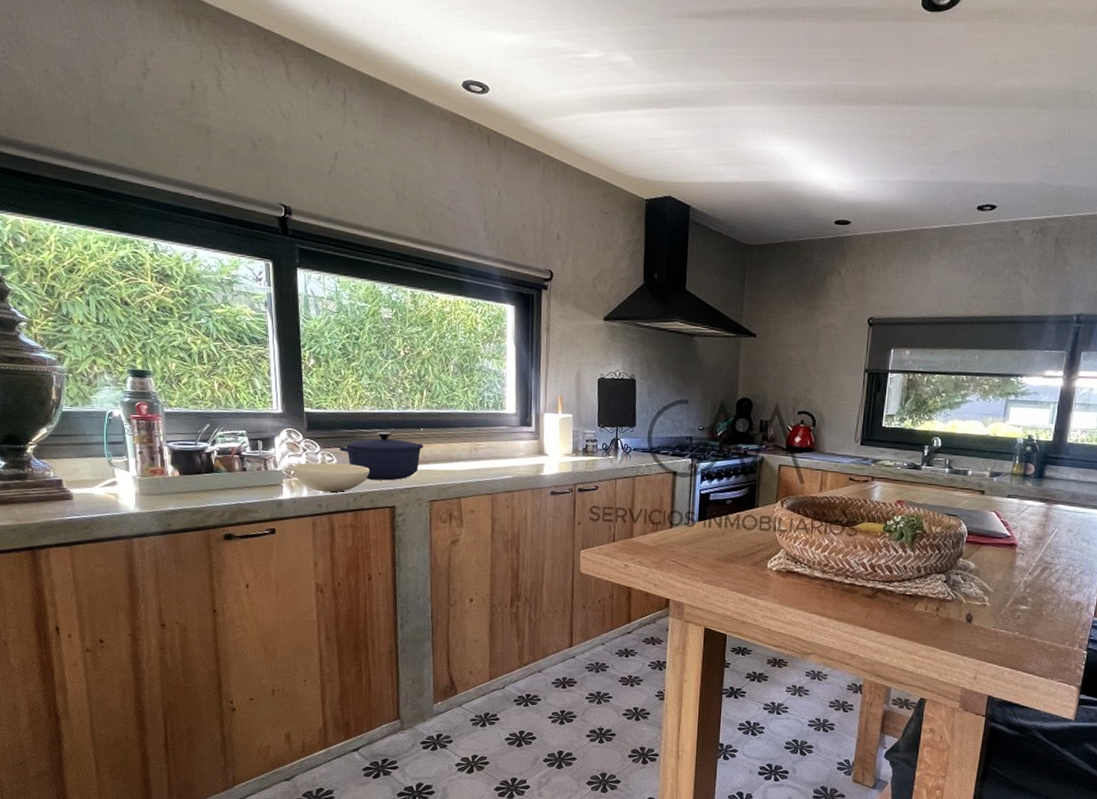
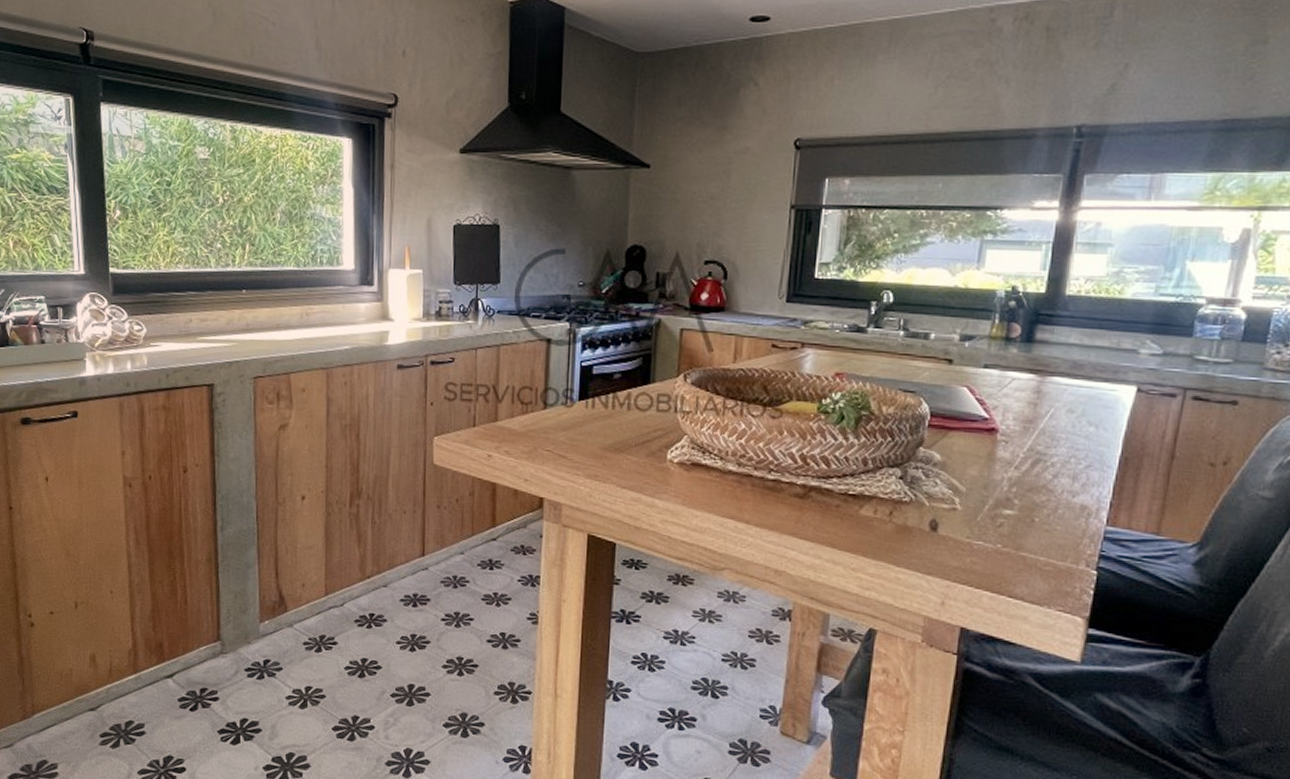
bowl: present [293,462,370,493] -> none [97,332,184,368]
cooking pot: present [340,432,423,481] -> none [150,295,246,353]

